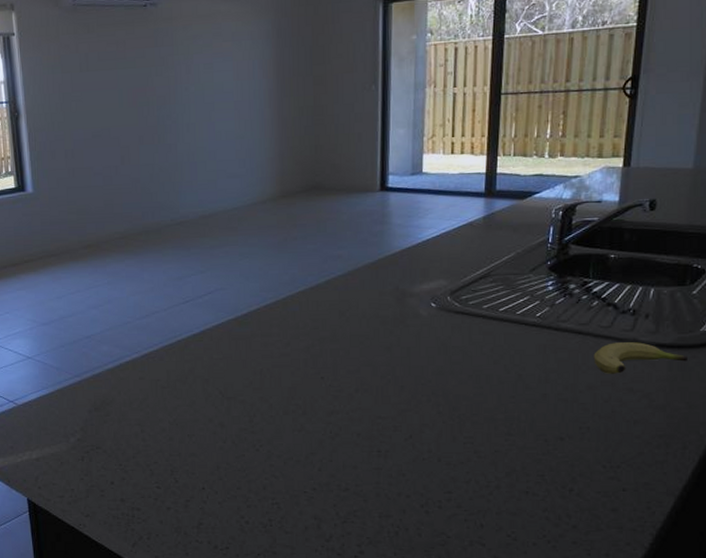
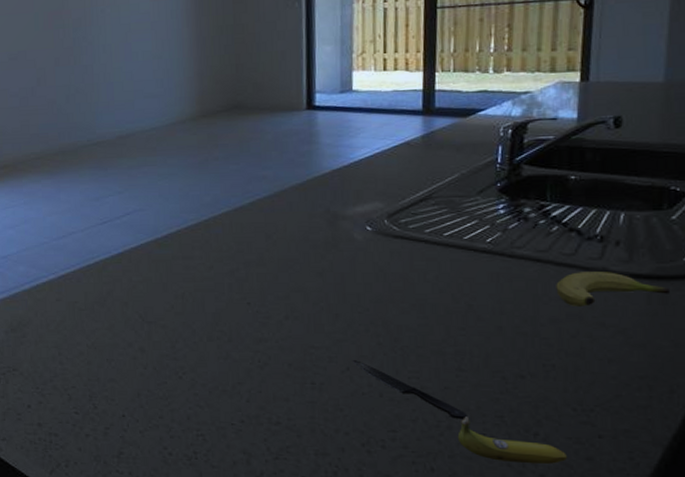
kitchen knife: none [414,427,513,479] -> present [352,359,467,419]
fruit: none [504,477,597,516] -> present [457,416,568,464]

